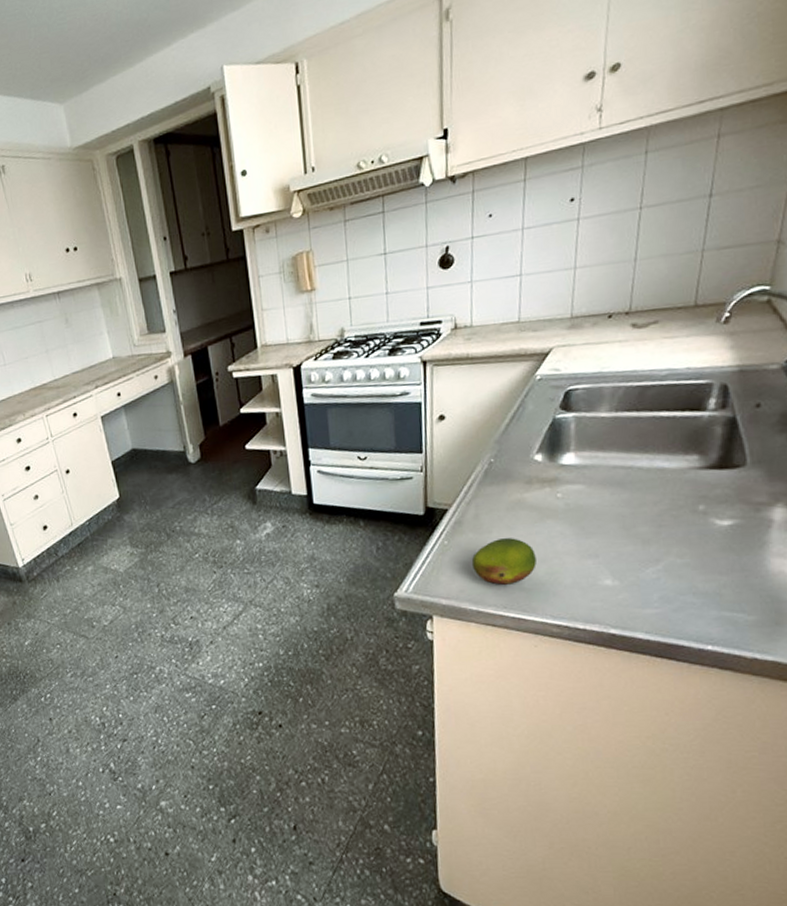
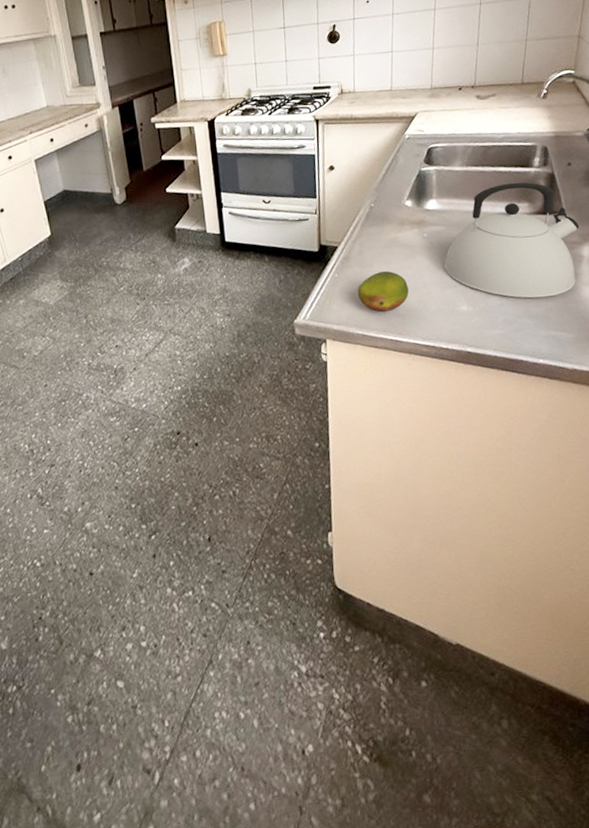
kettle: none [583,429,768,572] -> present [444,182,579,299]

